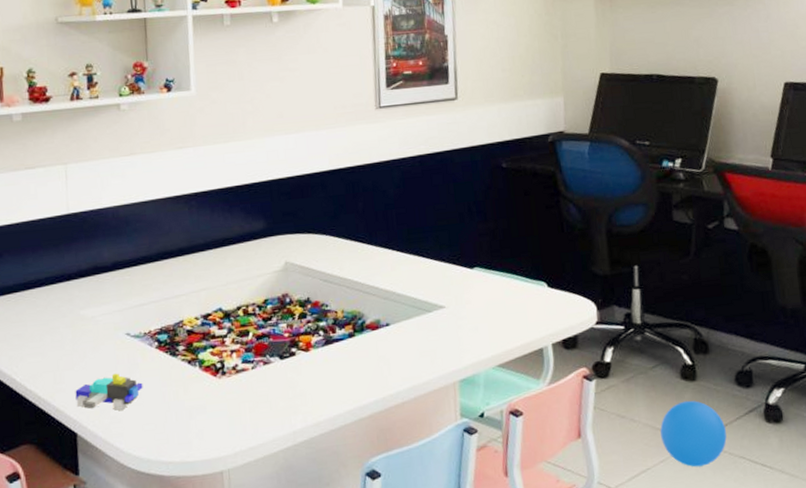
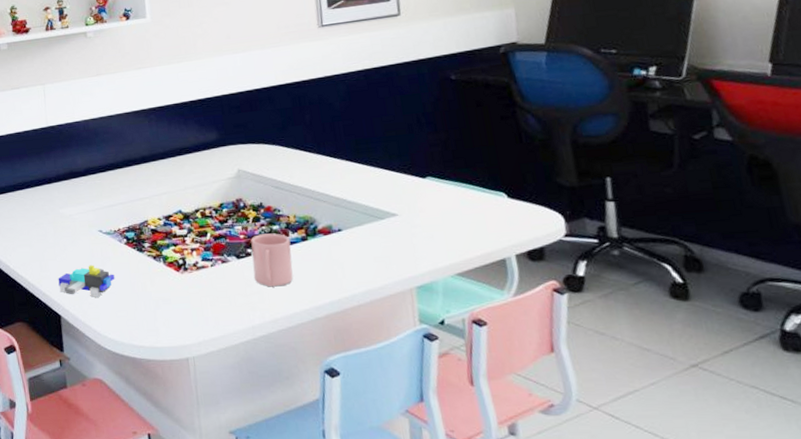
mug: none [296,330,339,389] -> present [251,233,294,287]
ball: present [660,400,727,467] -> none [648,321,733,393]

